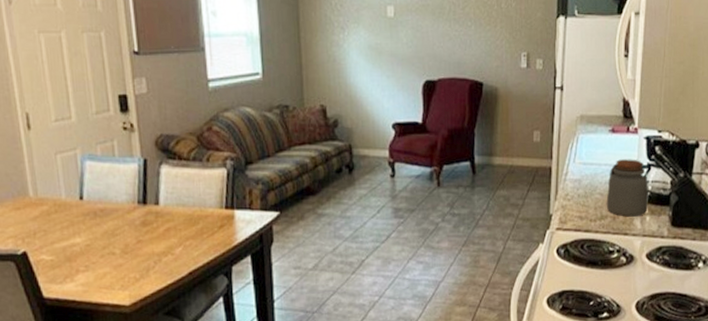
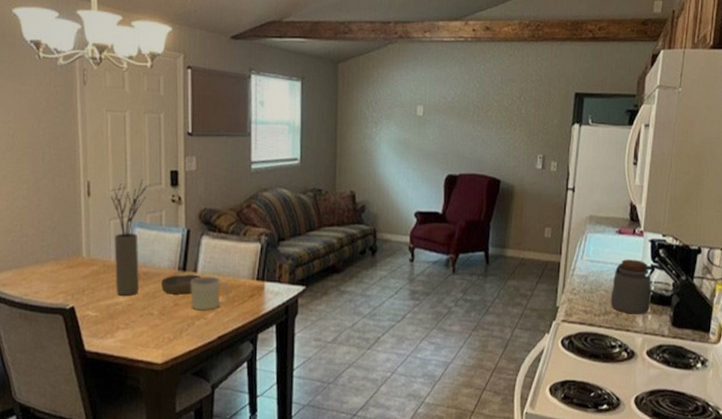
vase: none [53,107,96,236] -> present [110,179,147,296]
bowl: none [120,207,165,231] -> present [161,274,202,295]
mug: none [152,208,196,246] -> present [190,276,229,311]

